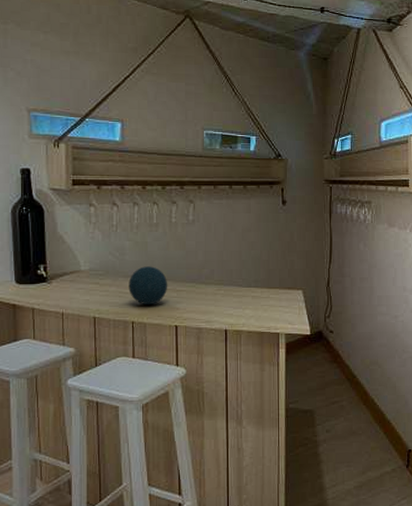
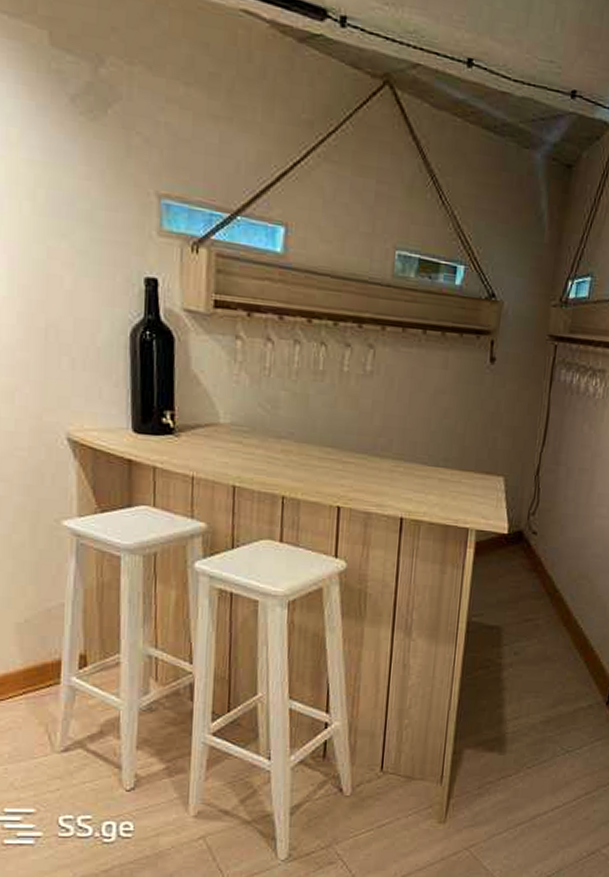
decorative orb: present [129,266,168,306] -> none [280,426,332,478]

